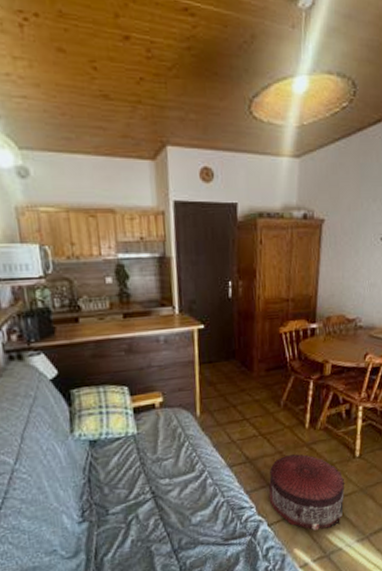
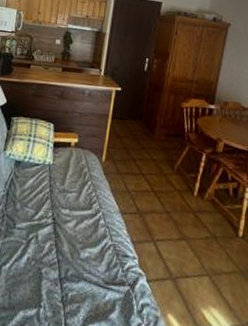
pouf: present [268,454,345,531] -> none [151,217,226,304]

